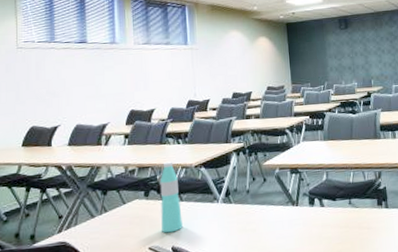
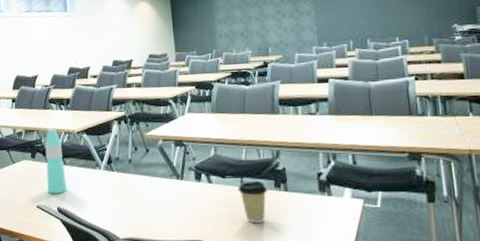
coffee cup: none [346,200,371,241] -> present [237,180,267,224]

